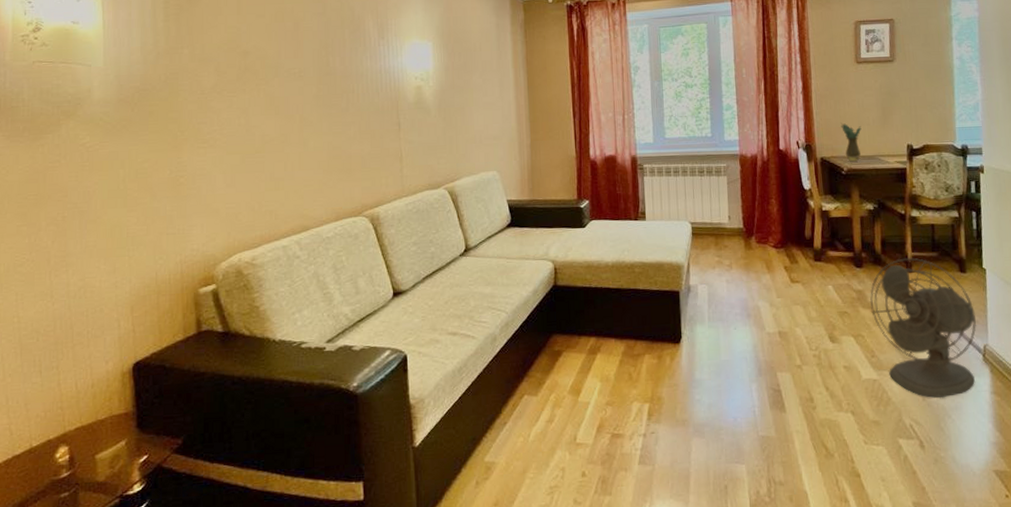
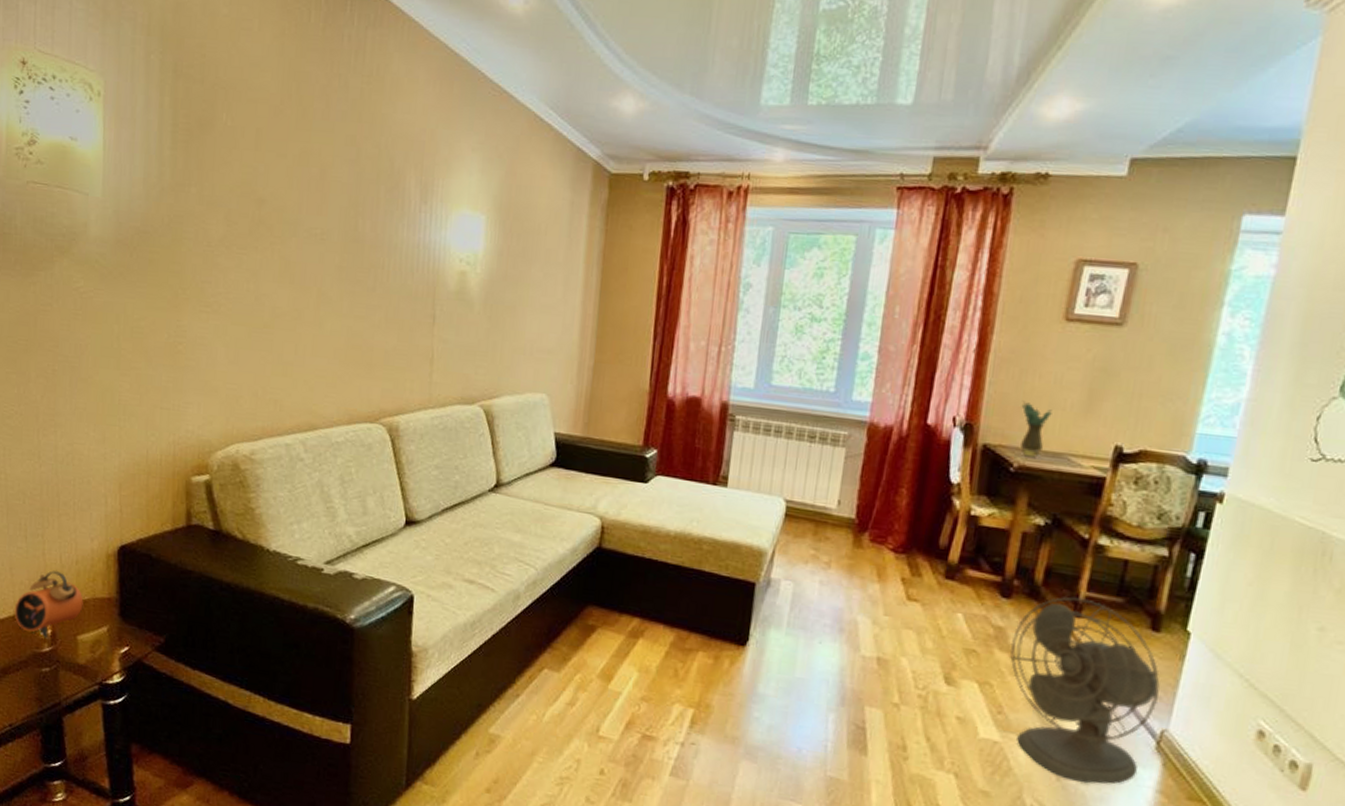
alarm clock: none [30,398,101,465] -> present [14,570,84,639]

